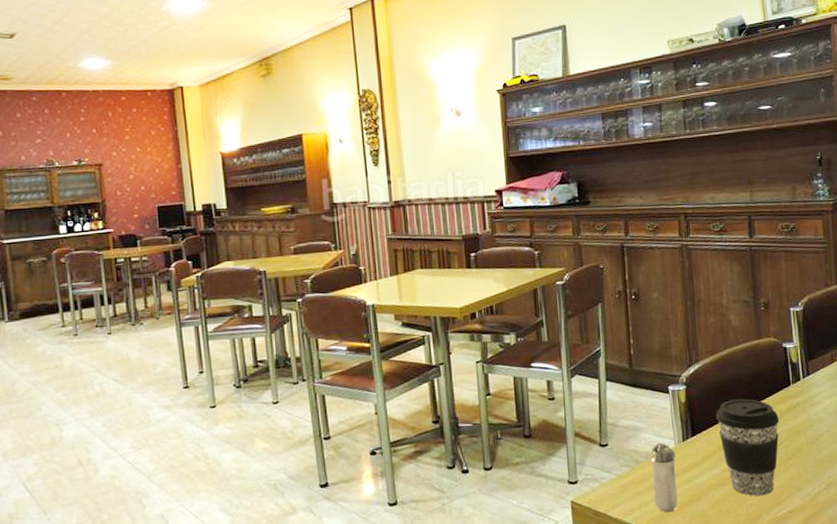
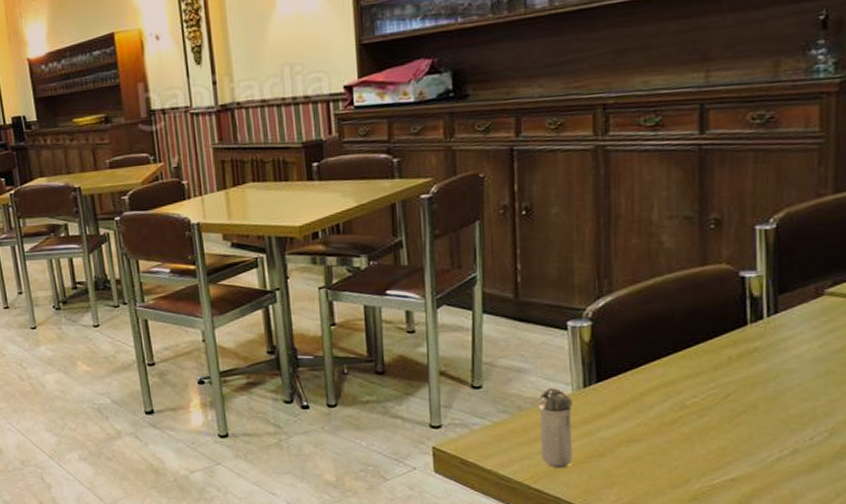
coffee cup: present [716,398,780,496] -> none [633,340,727,457]

